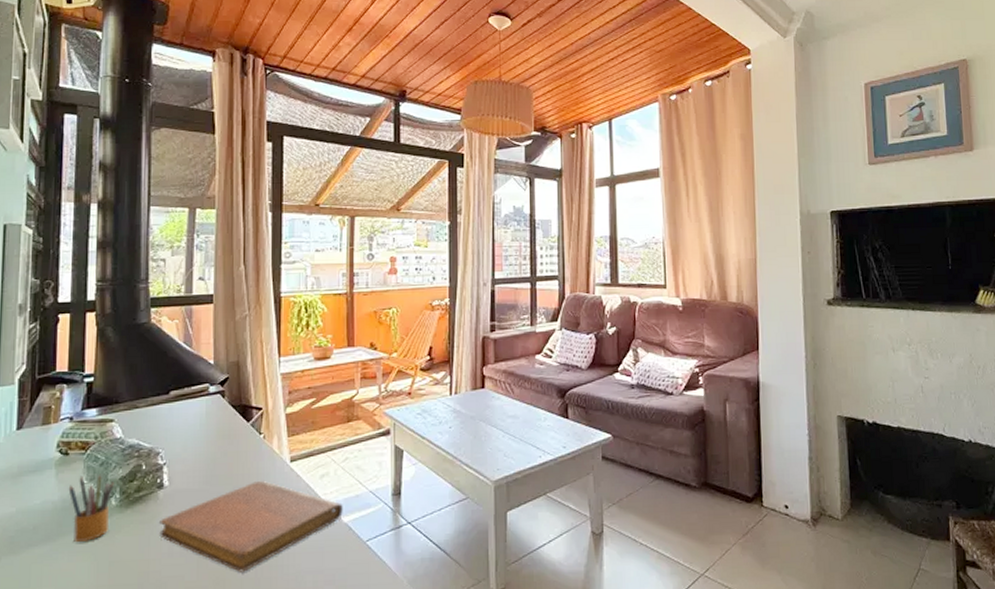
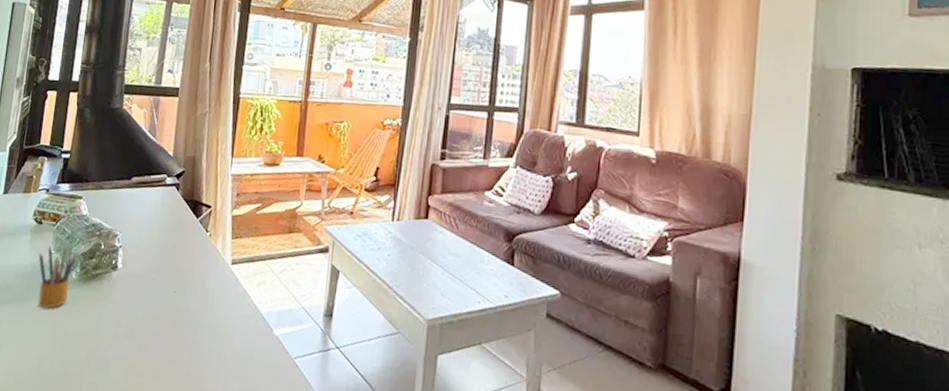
notebook: present [159,481,343,572] -> none [109,278,276,366]

